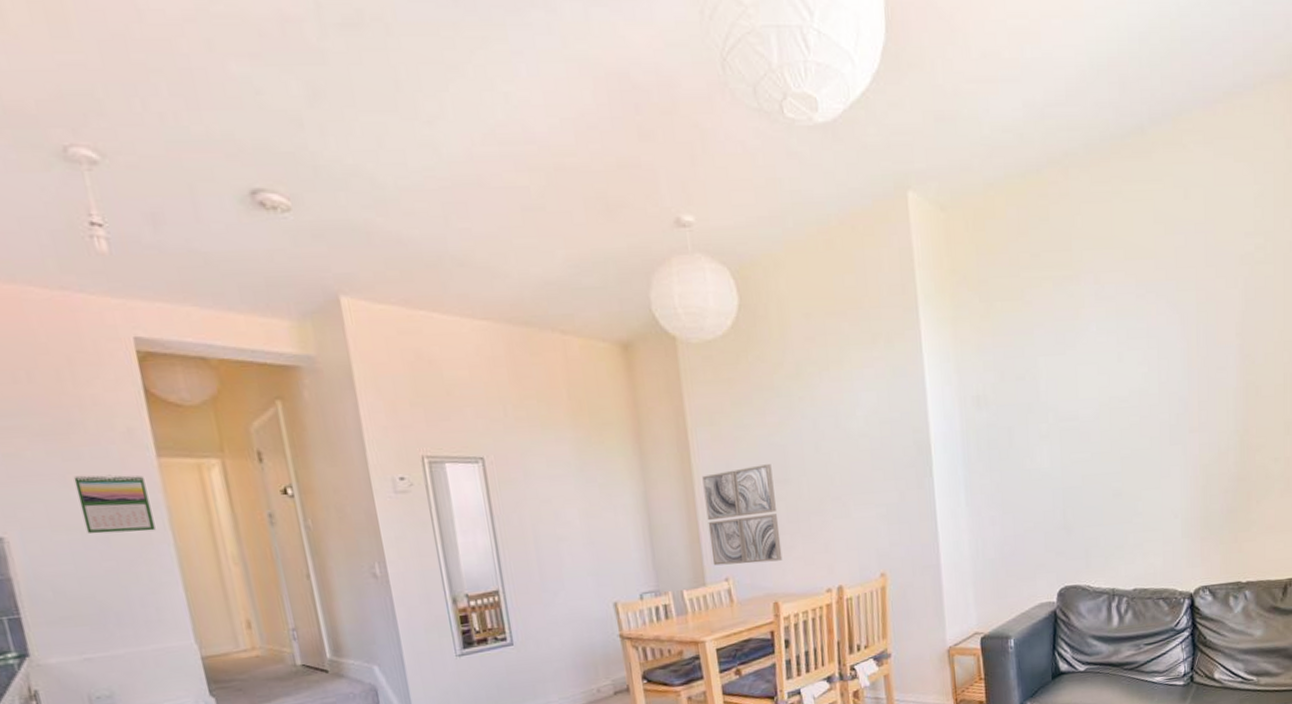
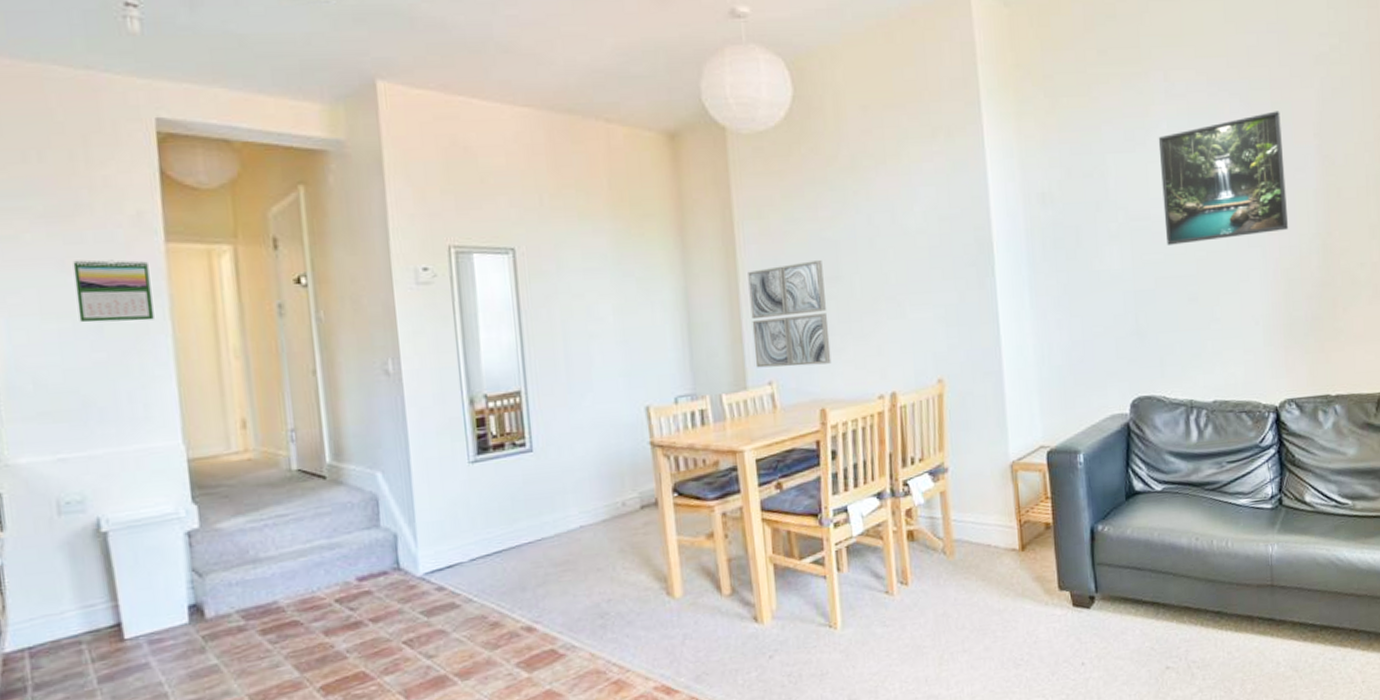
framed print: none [1087,311,1209,444] -> present [1158,111,1289,245]

